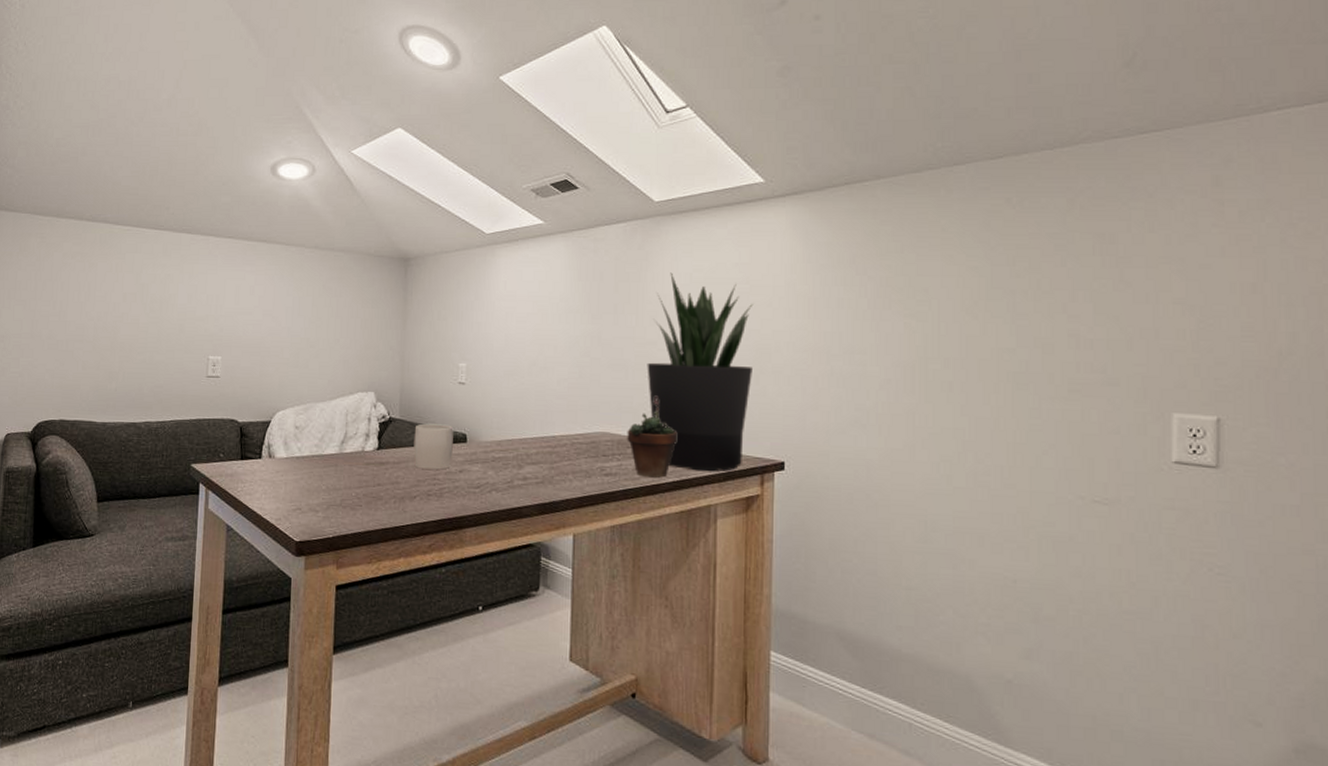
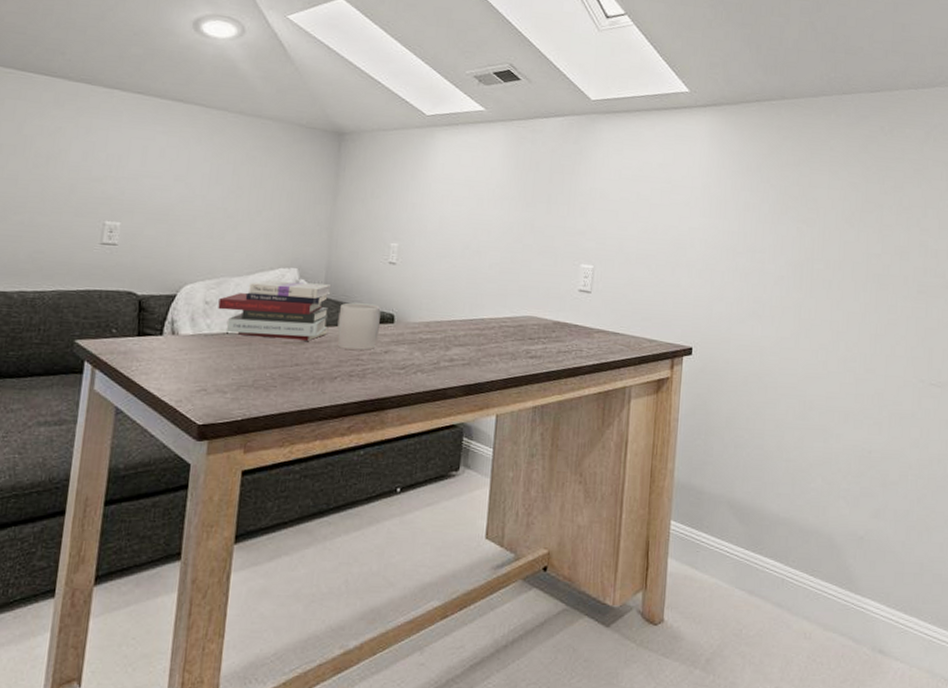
books: none [306,404,406,462] -> present [218,280,331,341]
succulent plant: present [627,395,678,479] -> none [552,283,600,362]
planter: present [647,272,754,471] -> none [575,168,674,355]

